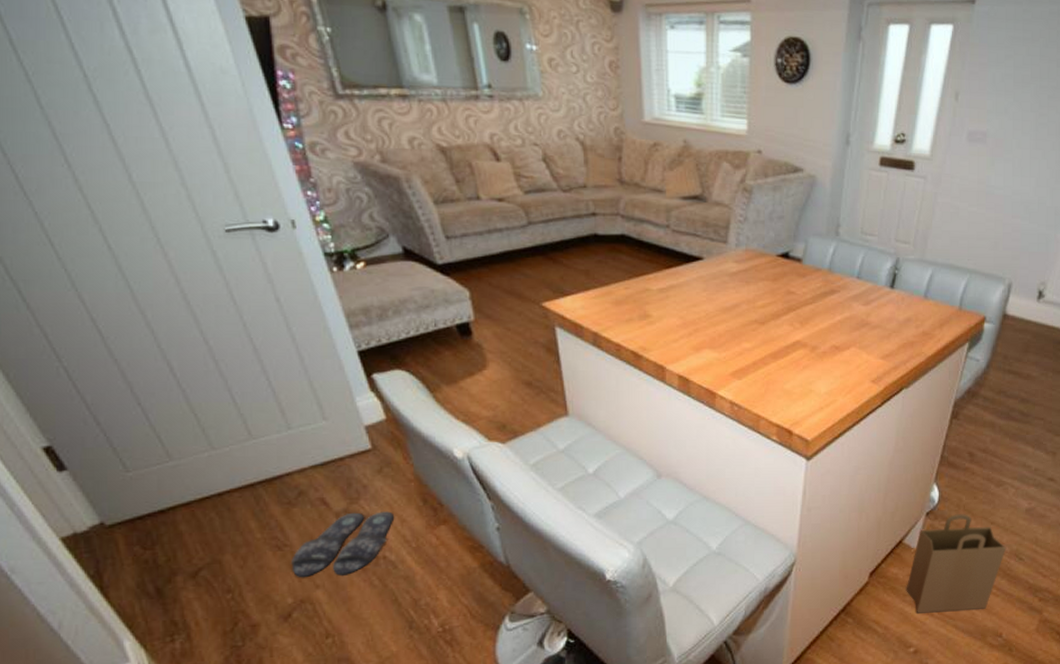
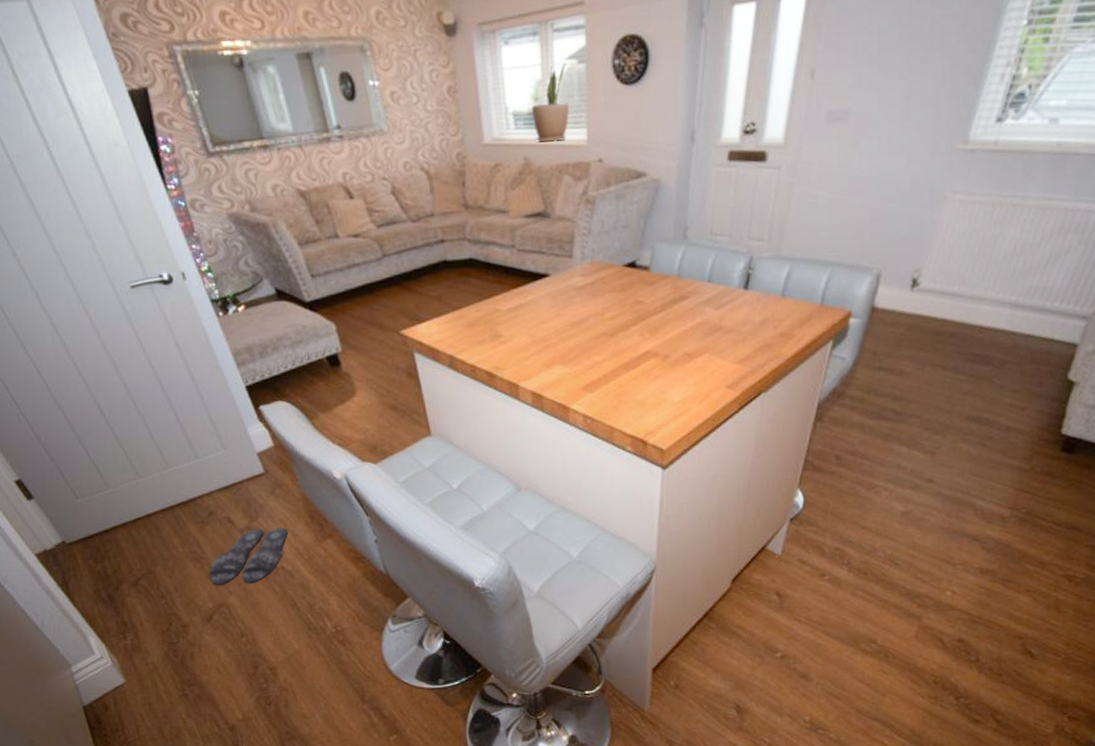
potted plant: none [695,54,732,129] -> present [532,62,570,144]
shopping bag: present [906,513,1007,614] -> none [770,518,880,620]

